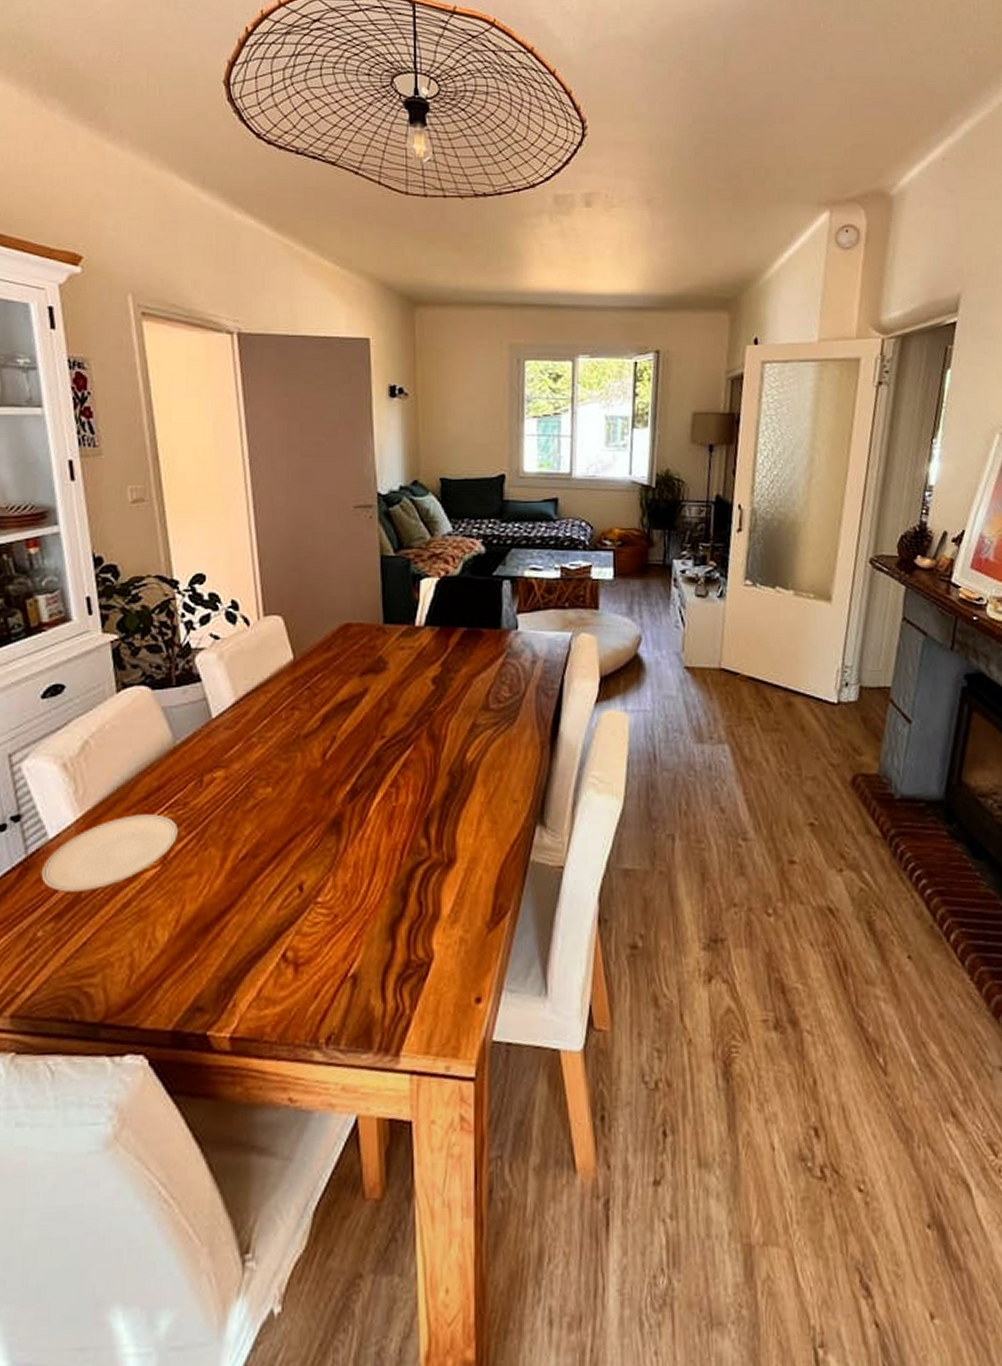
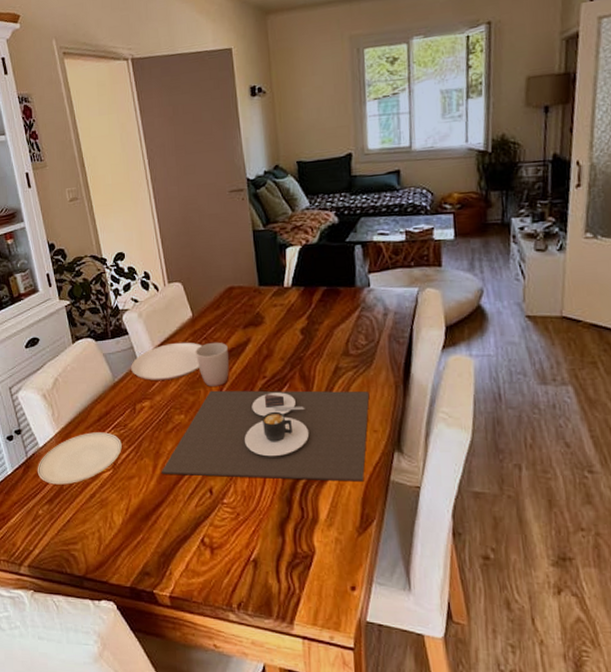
plate: none [201,692,304,744] -> present [131,342,203,381]
place setting: none [232,753,511,869] -> present [161,390,370,482]
cup: none [293,692,339,750] -> present [195,342,230,386]

